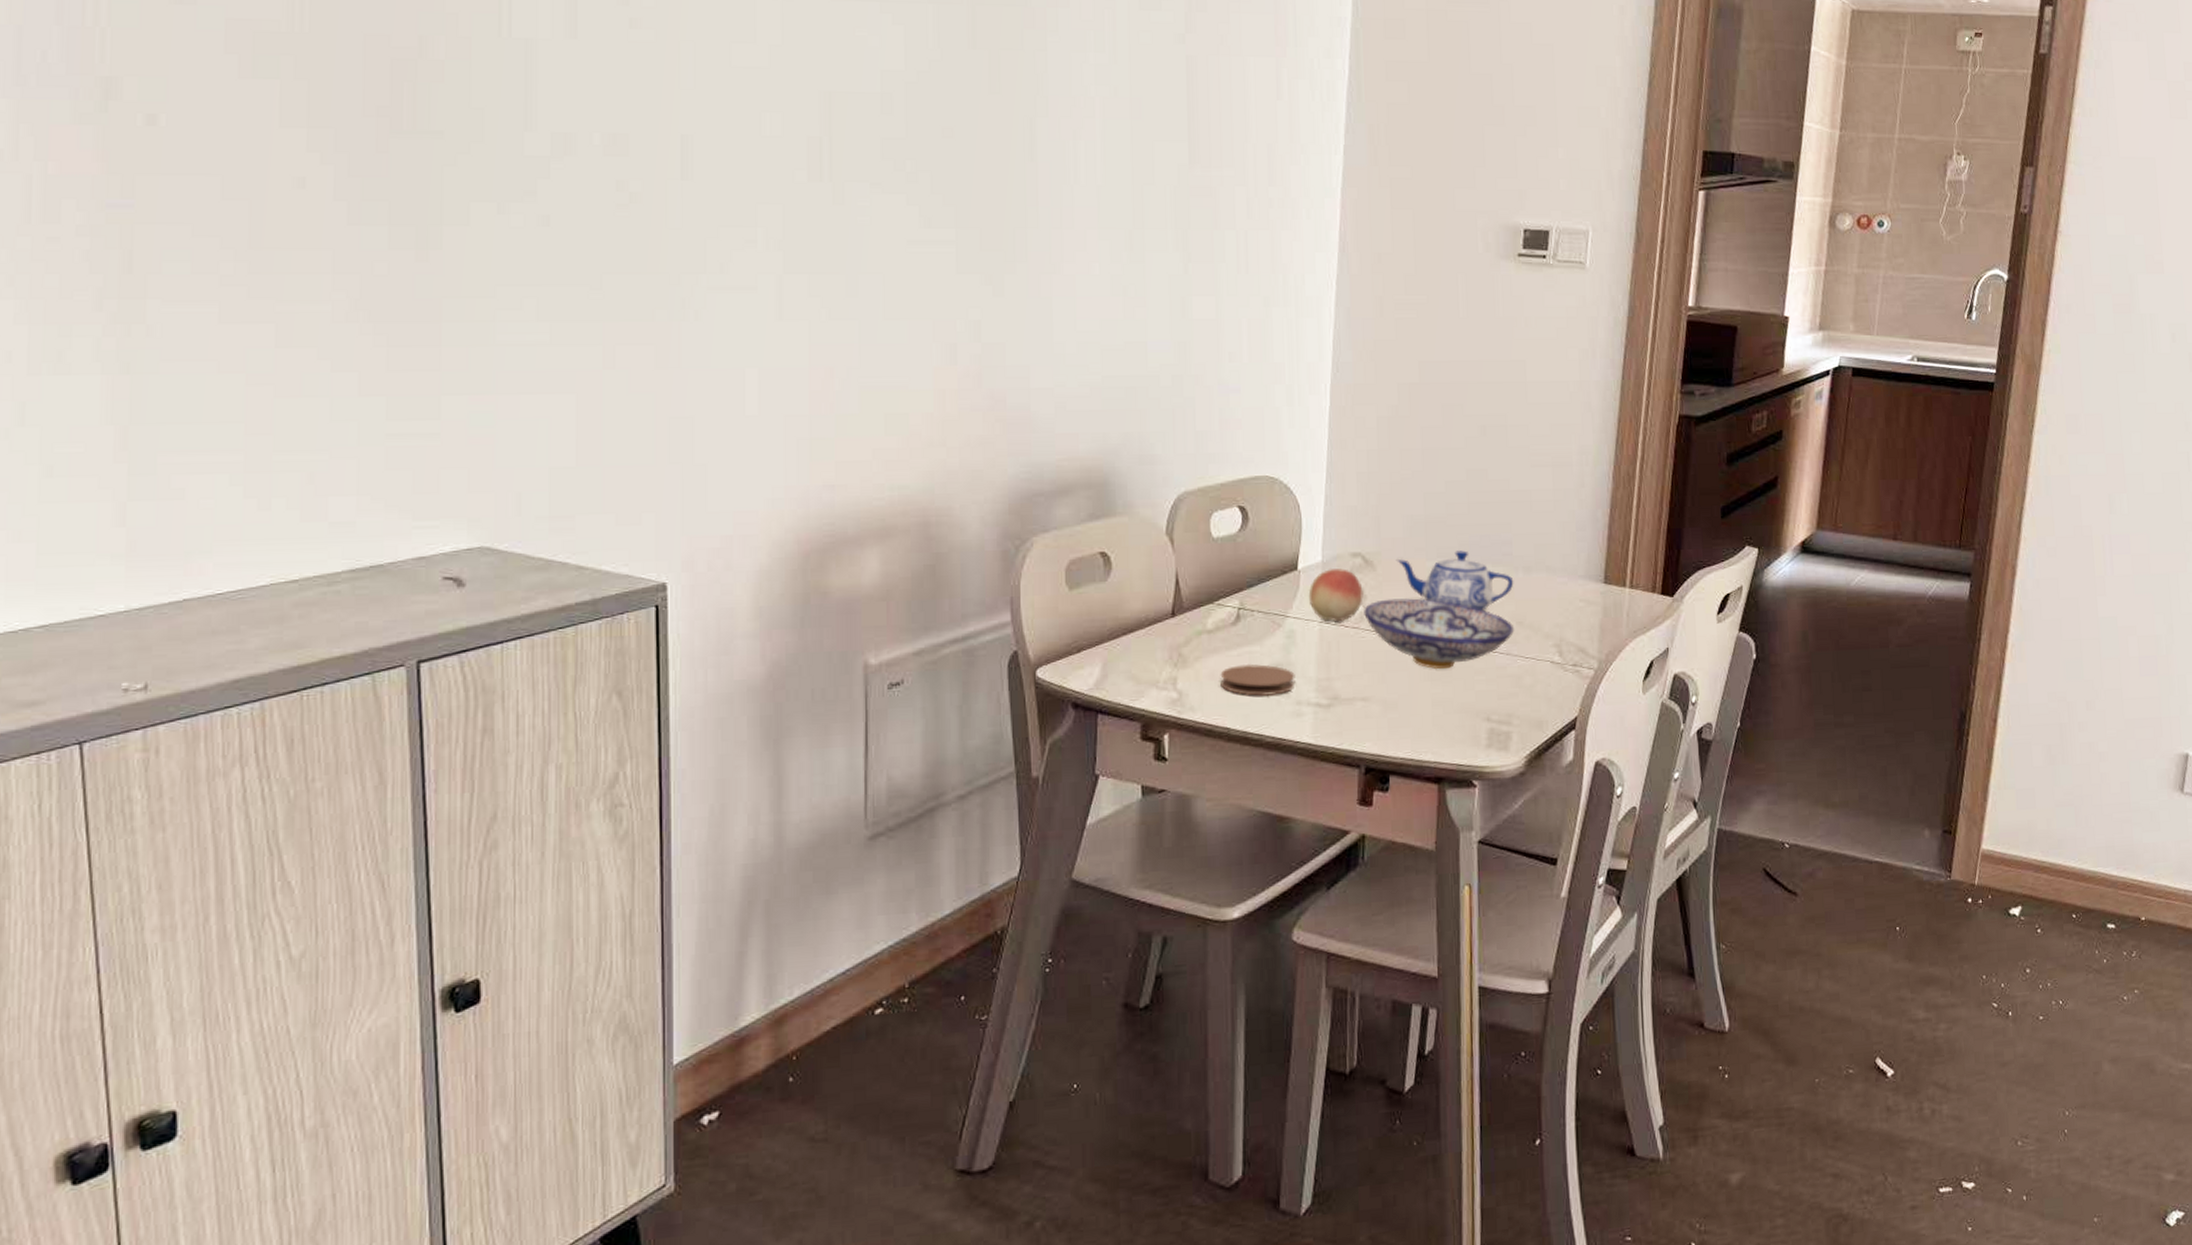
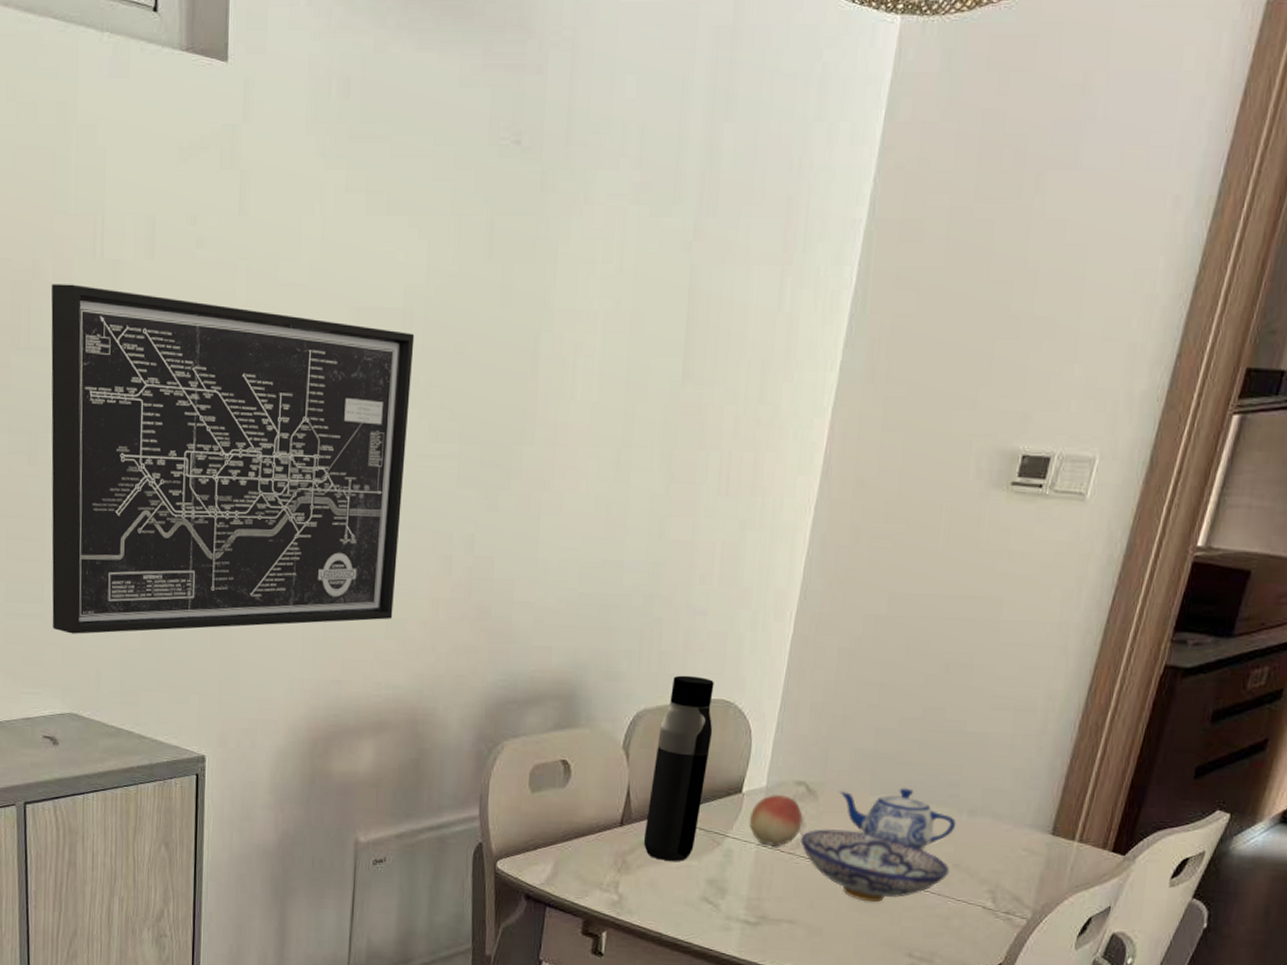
wall art: none [443,62,896,453] -> present [51,284,415,634]
water bottle: none [1199,454,1260,649] -> present [644,675,714,861]
coaster: present [1220,663,1295,696] -> none [658,876,728,908]

